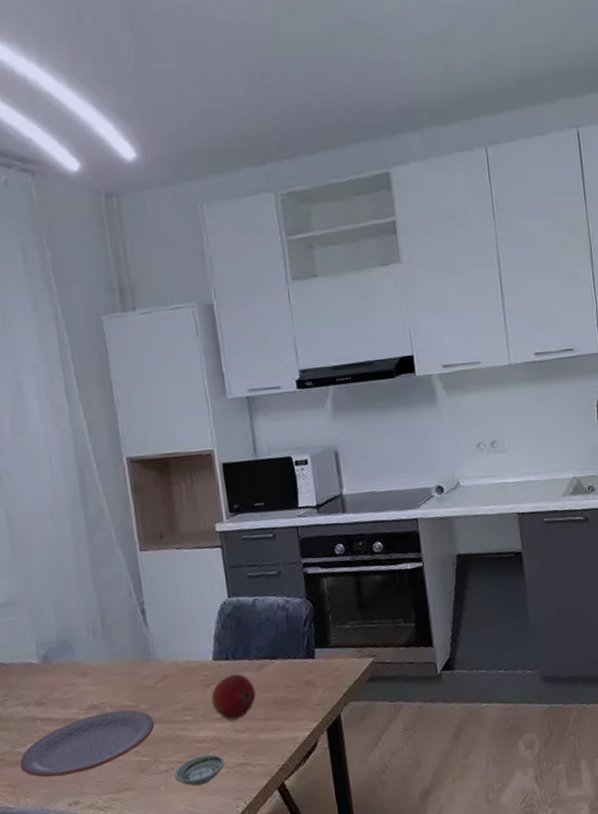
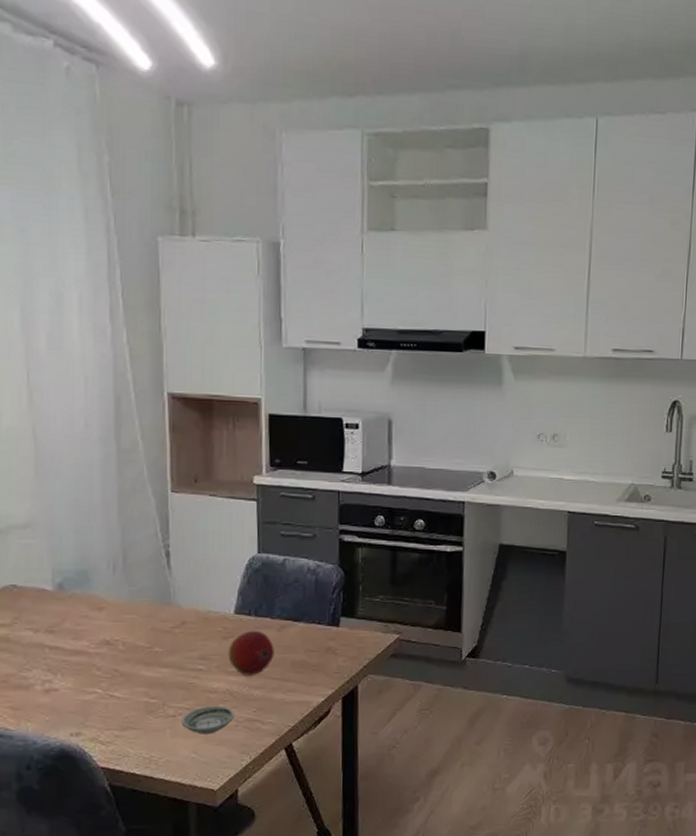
plate: present [20,710,155,778] -> none [24,649,167,706]

